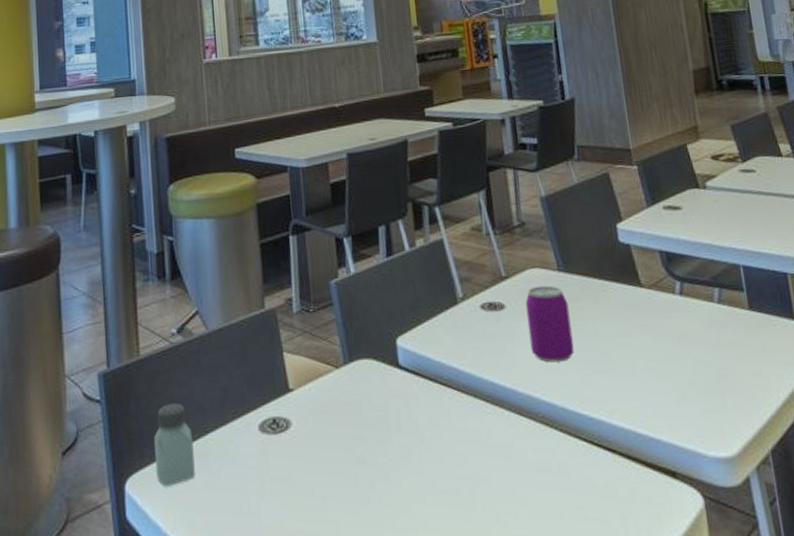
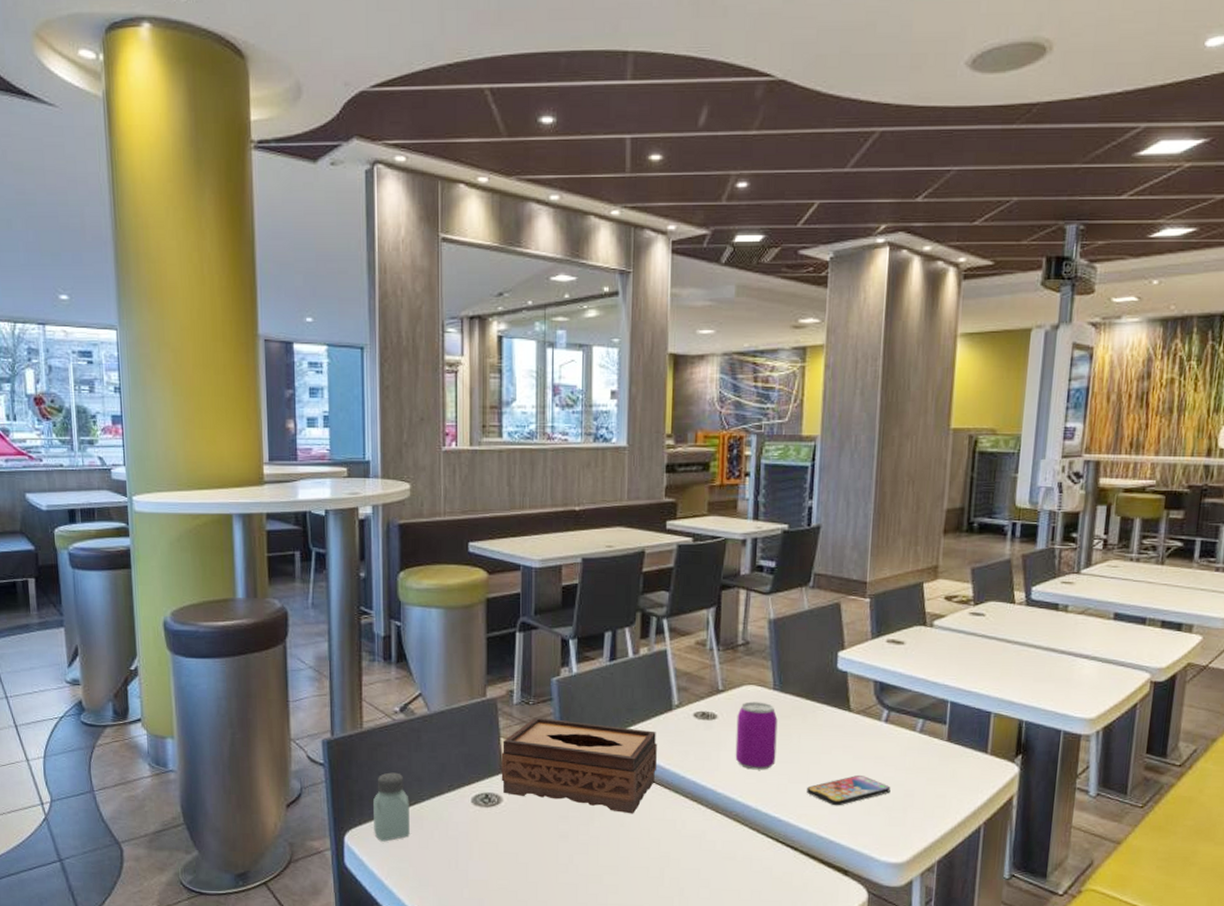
tissue box: none [285,325,450,427] -> present [501,717,657,814]
smartphone: none [613,357,702,396] -> present [807,775,891,806]

